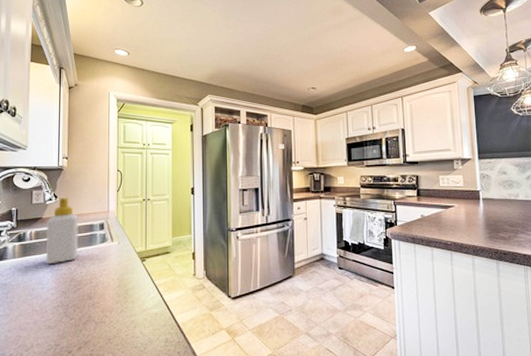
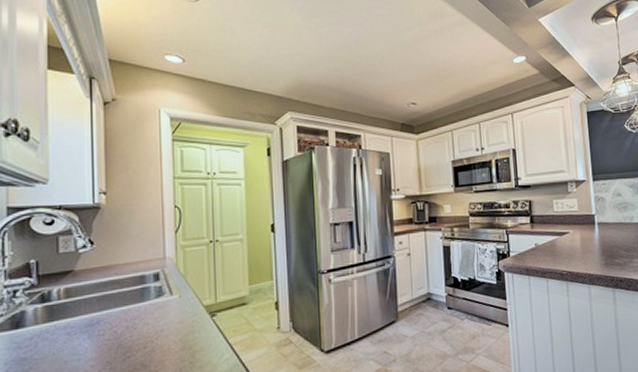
soap bottle: present [46,198,78,265] -> none [81,243,126,330]

